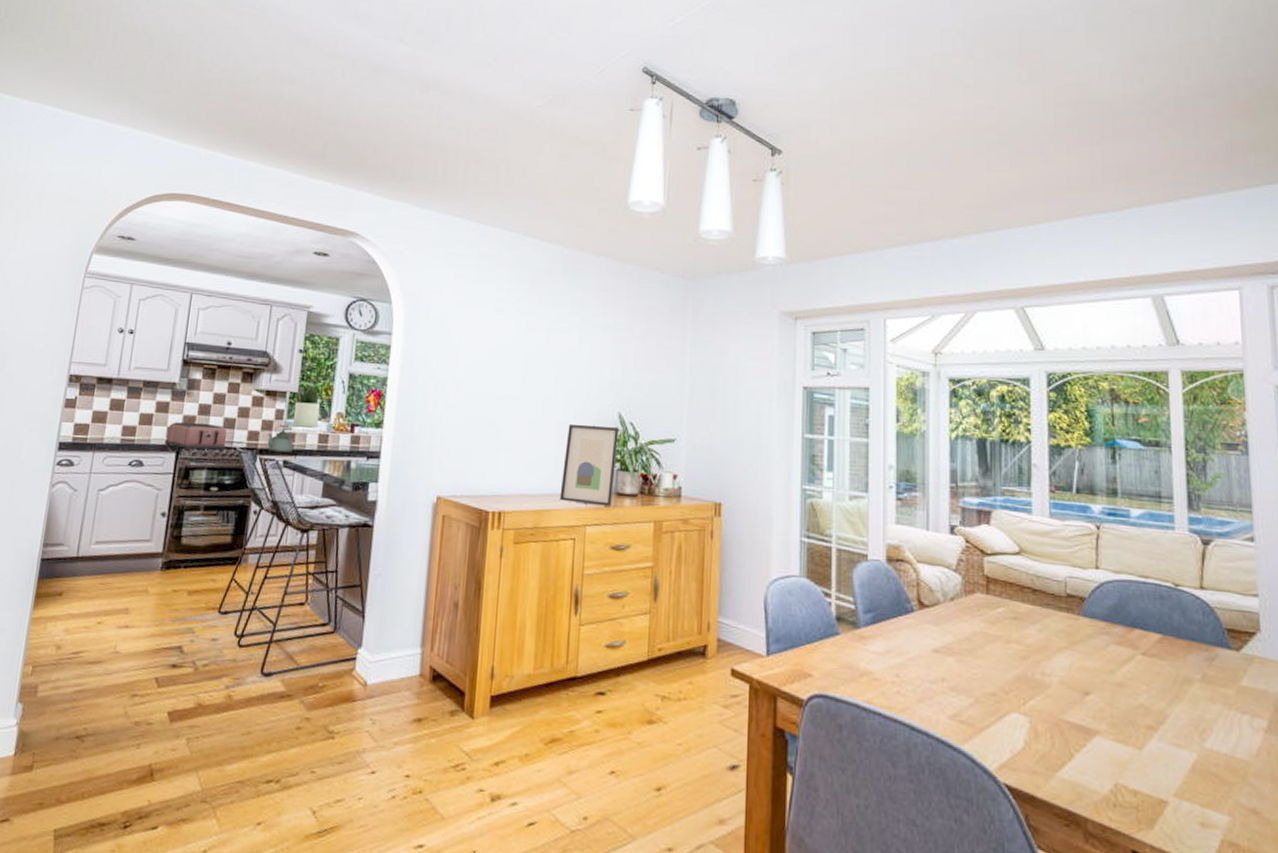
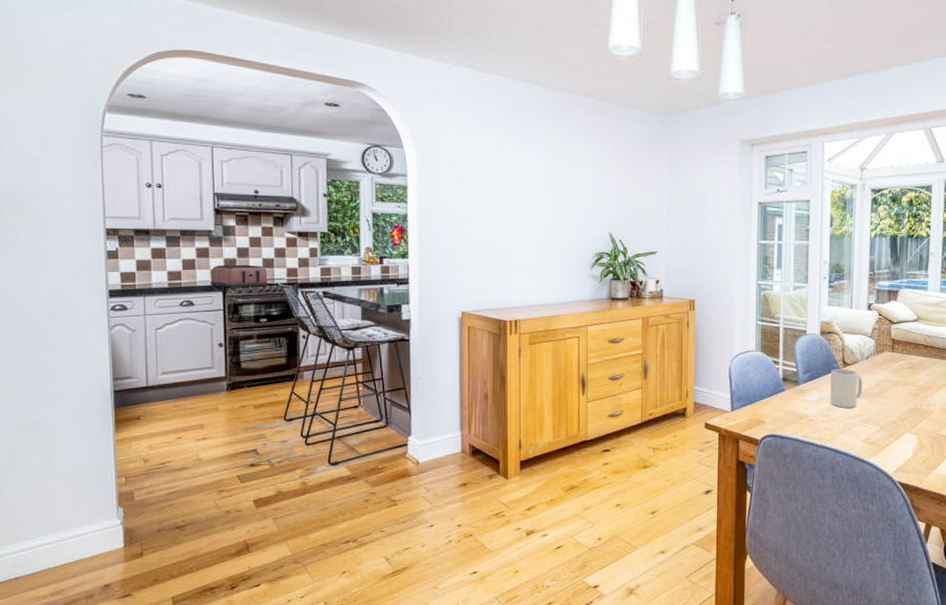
kettle: present [267,424,294,454] -> none [306,261,330,286]
planter: present [291,385,320,428] -> none [325,225,352,262]
picture frame: present [559,423,620,506] -> none [564,244,611,309]
mug: none [902,609,947,668] -> present [830,368,862,408]

